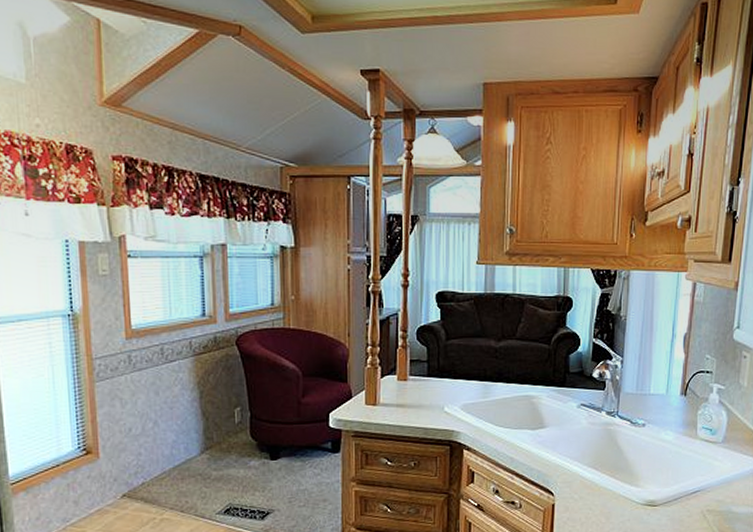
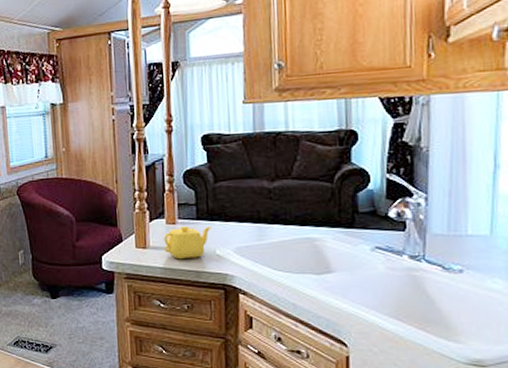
teapot: none [393,382,442,417] -> present [163,225,213,260]

